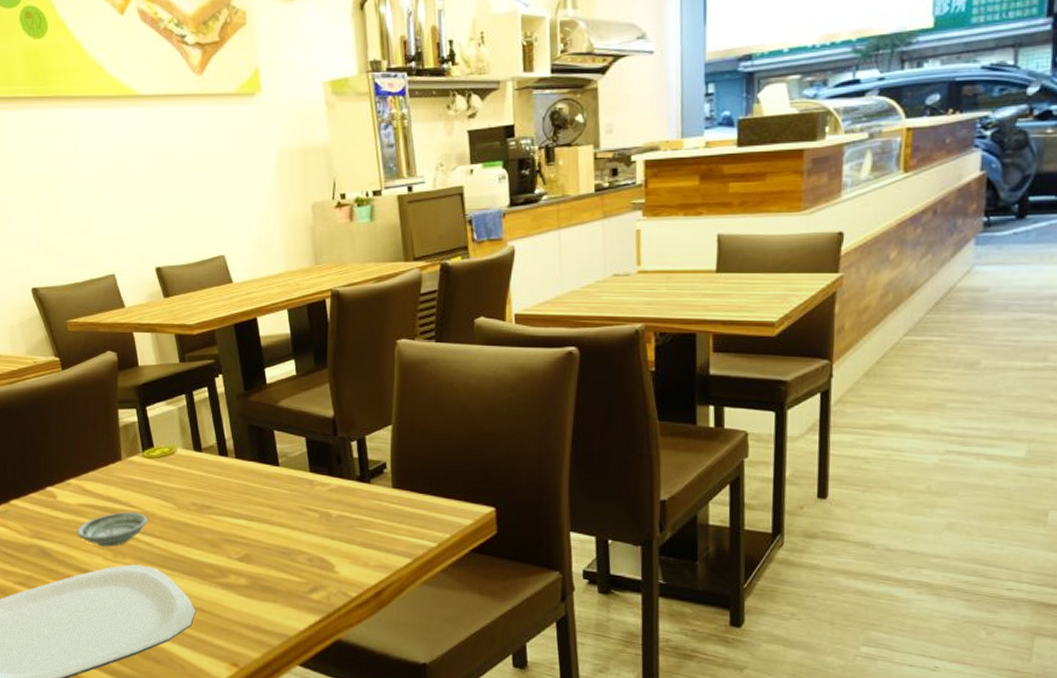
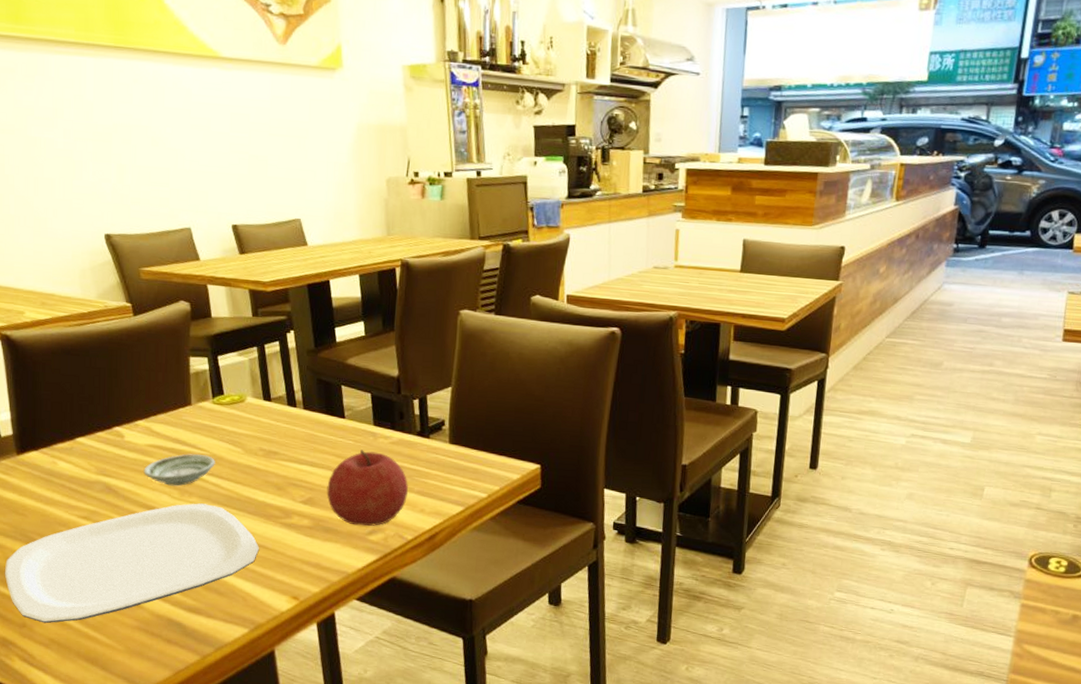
fruit: none [263,499,351,584] -> present [326,449,409,527]

